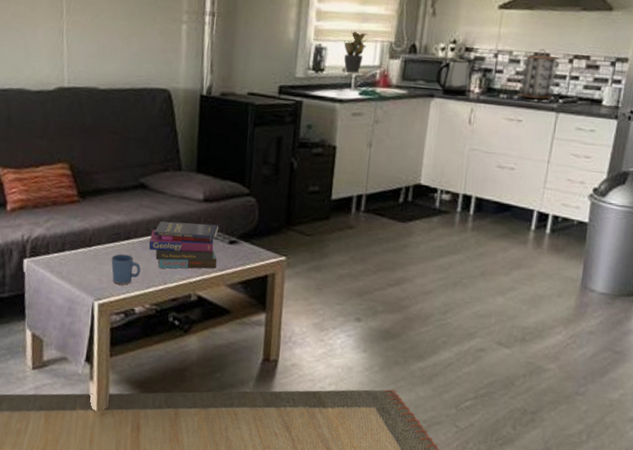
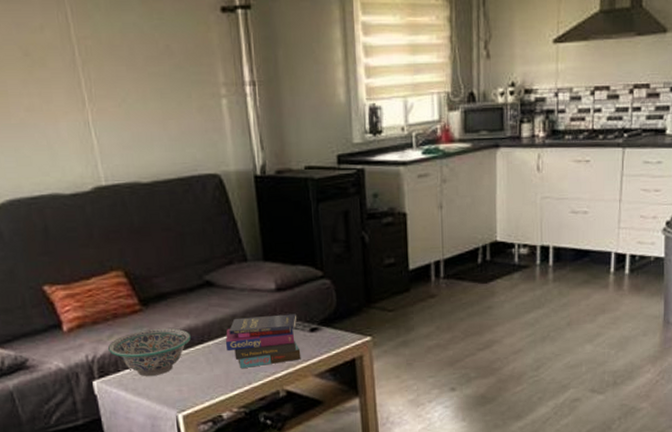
decorative bowl: none [42,219,119,263] -> present [107,328,191,376]
mug: present [111,254,141,285] -> none [188,359,222,393]
potted plant: present [344,30,368,74] -> none [399,83,423,132]
kettle: present [435,58,472,97] -> none [498,102,533,145]
spice rack: present [517,49,560,100] -> none [582,82,620,137]

